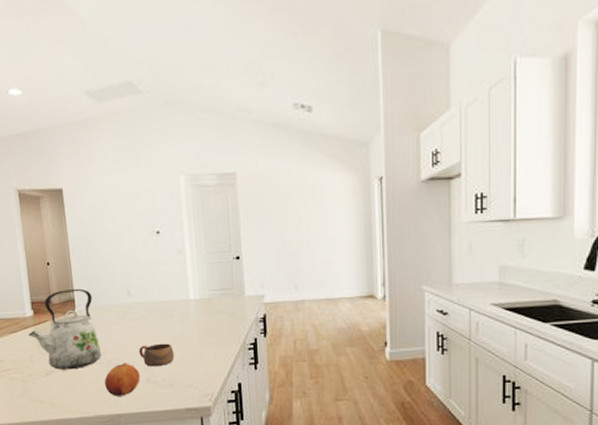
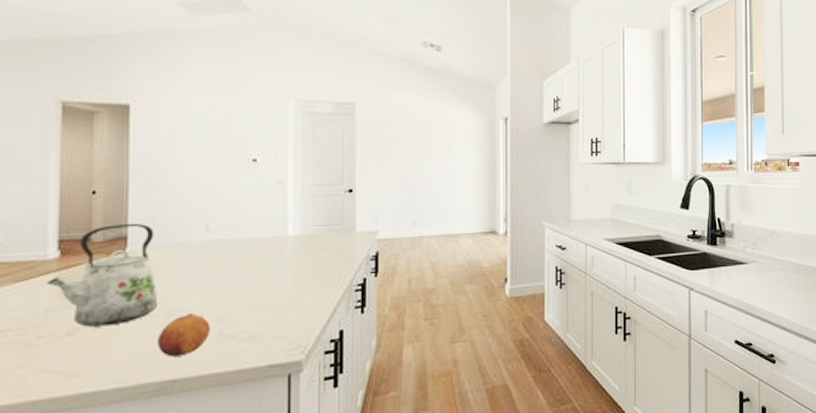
cup: present [138,343,175,367] -> none [212,287,261,317]

